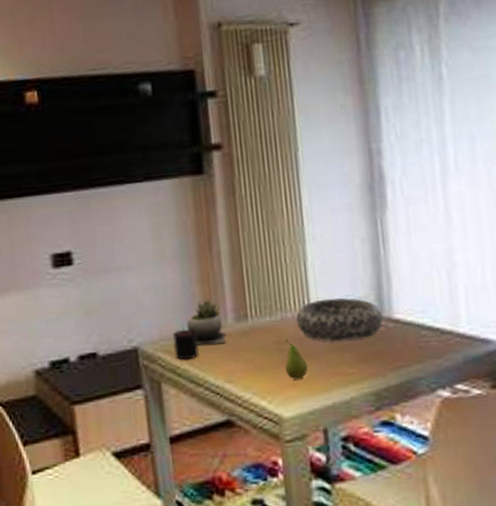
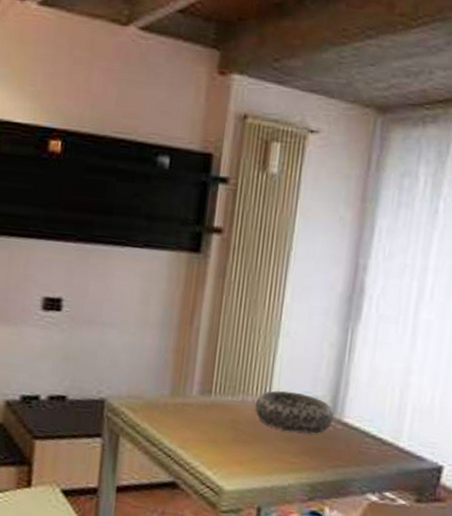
candle: present [172,324,199,360] -> none [137,387,163,420]
succulent plant: present [187,299,225,345] -> none [154,367,188,412]
fruit: present [285,339,308,380] -> none [235,420,257,459]

